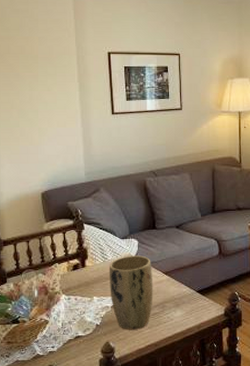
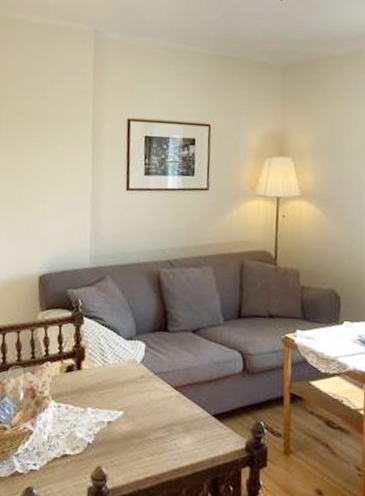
plant pot: present [109,255,153,330] -> none [107,361,160,456]

